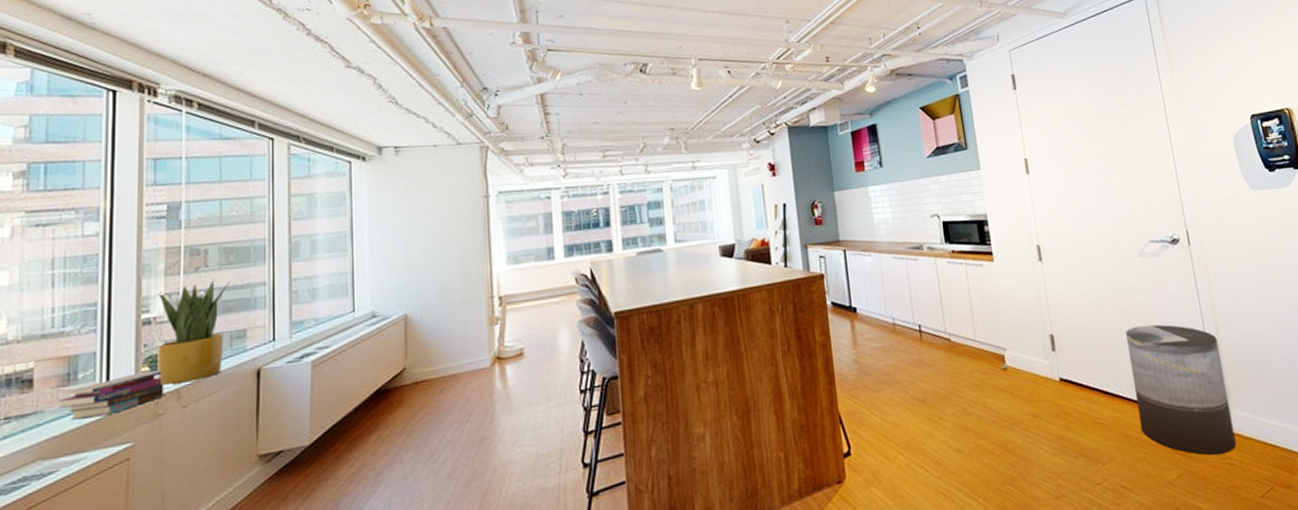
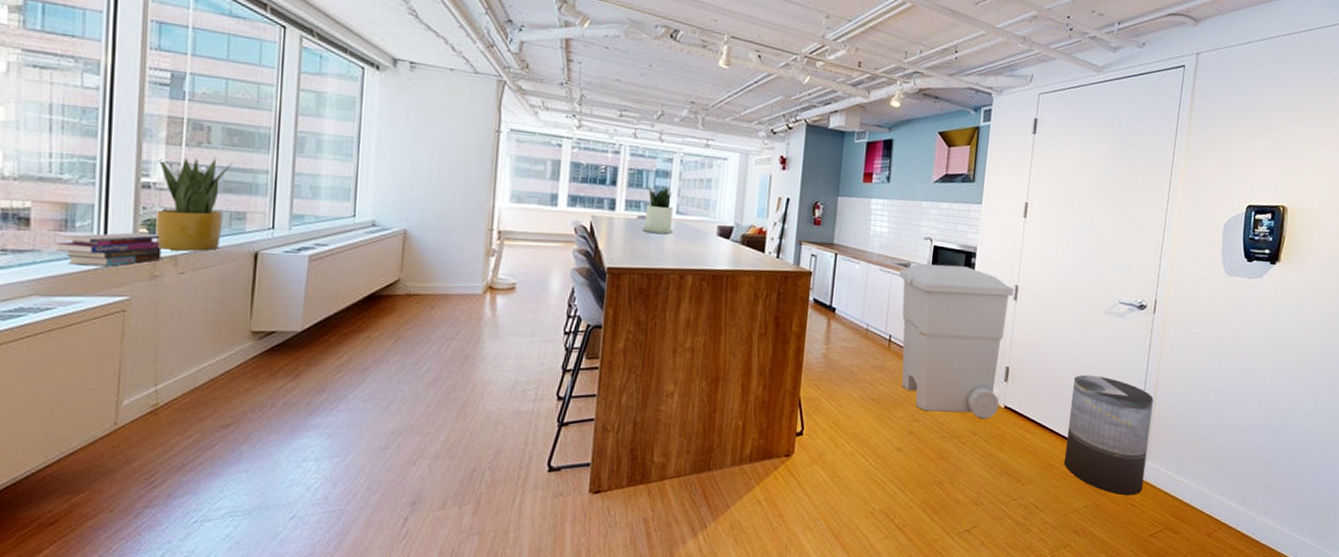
planter: none [642,219,676,268] -> present [642,187,674,235]
recycling bin: none [914,236,1054,401] -> present [899,264,1014,420]

